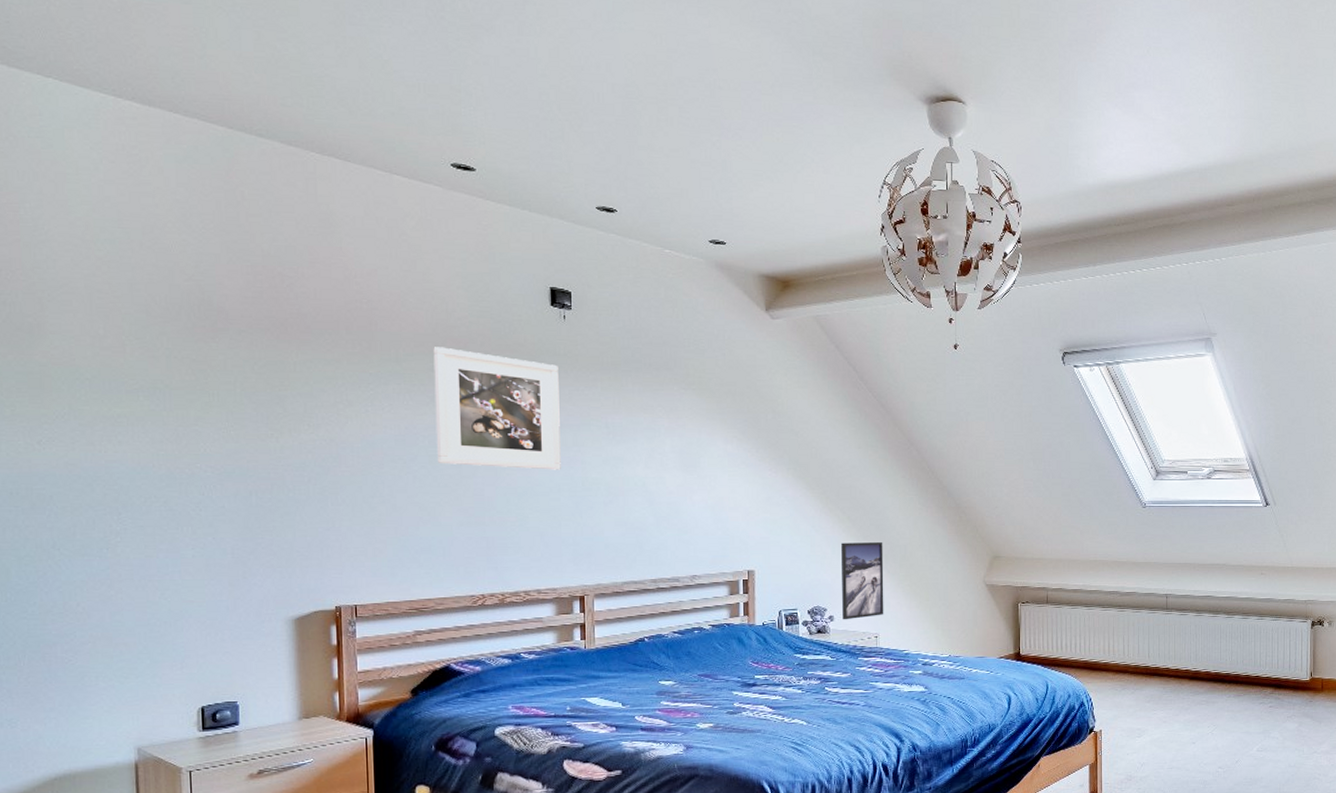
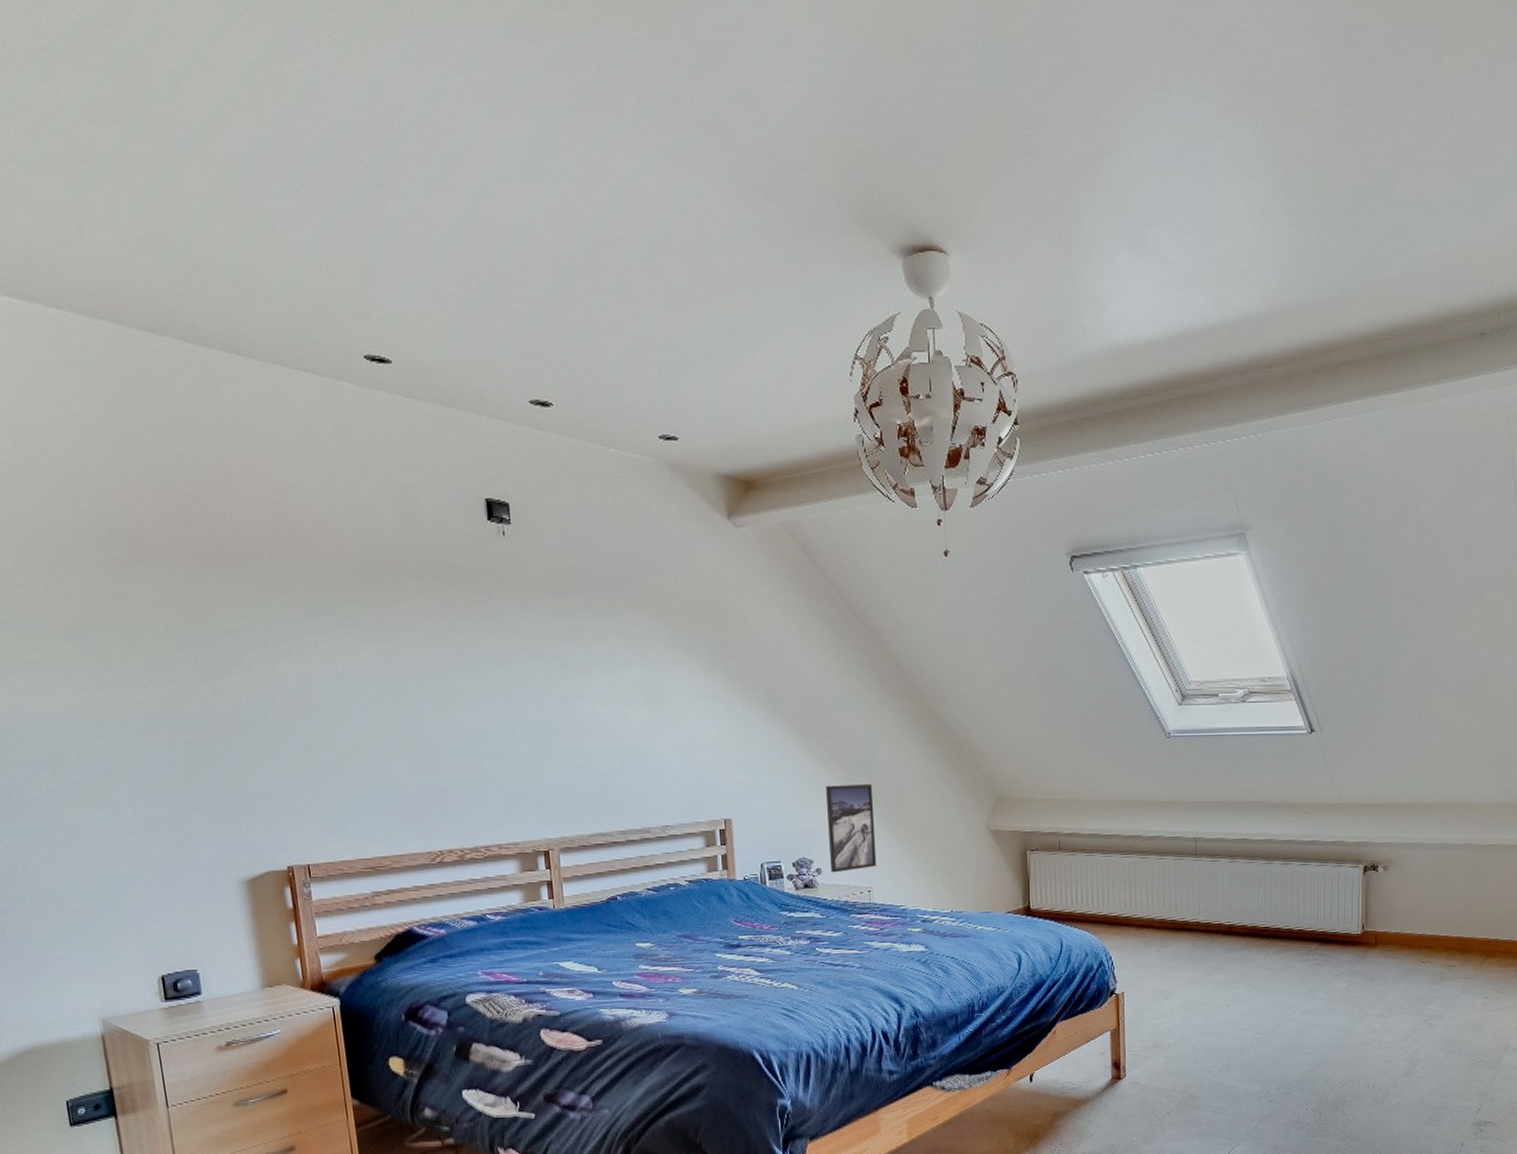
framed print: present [433,347,561,470] -> none [364,572,514,710]

